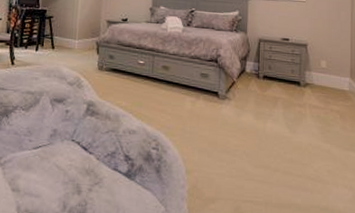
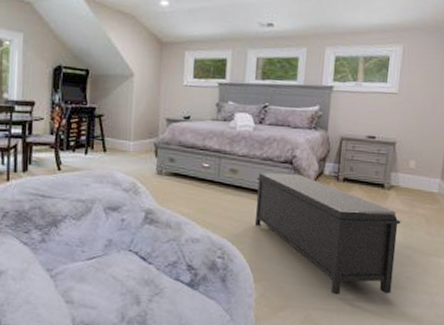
bench: none [185,69,318,188] -> present [254,172,401,295]

